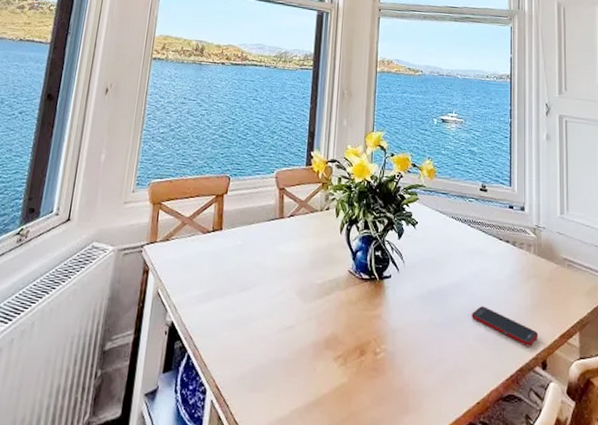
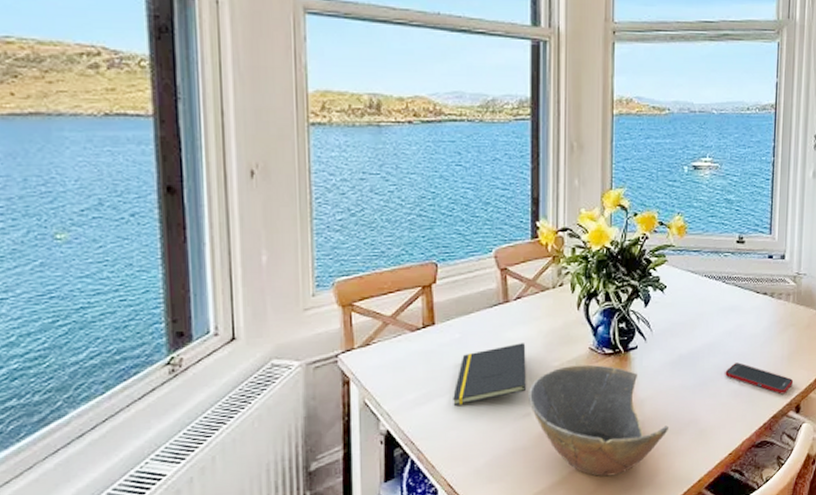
notepad: none [229,257,295,308] -> present [453,343,526,406]
bowl: none [293,285,418,406] -> present [529,364,668,477]

